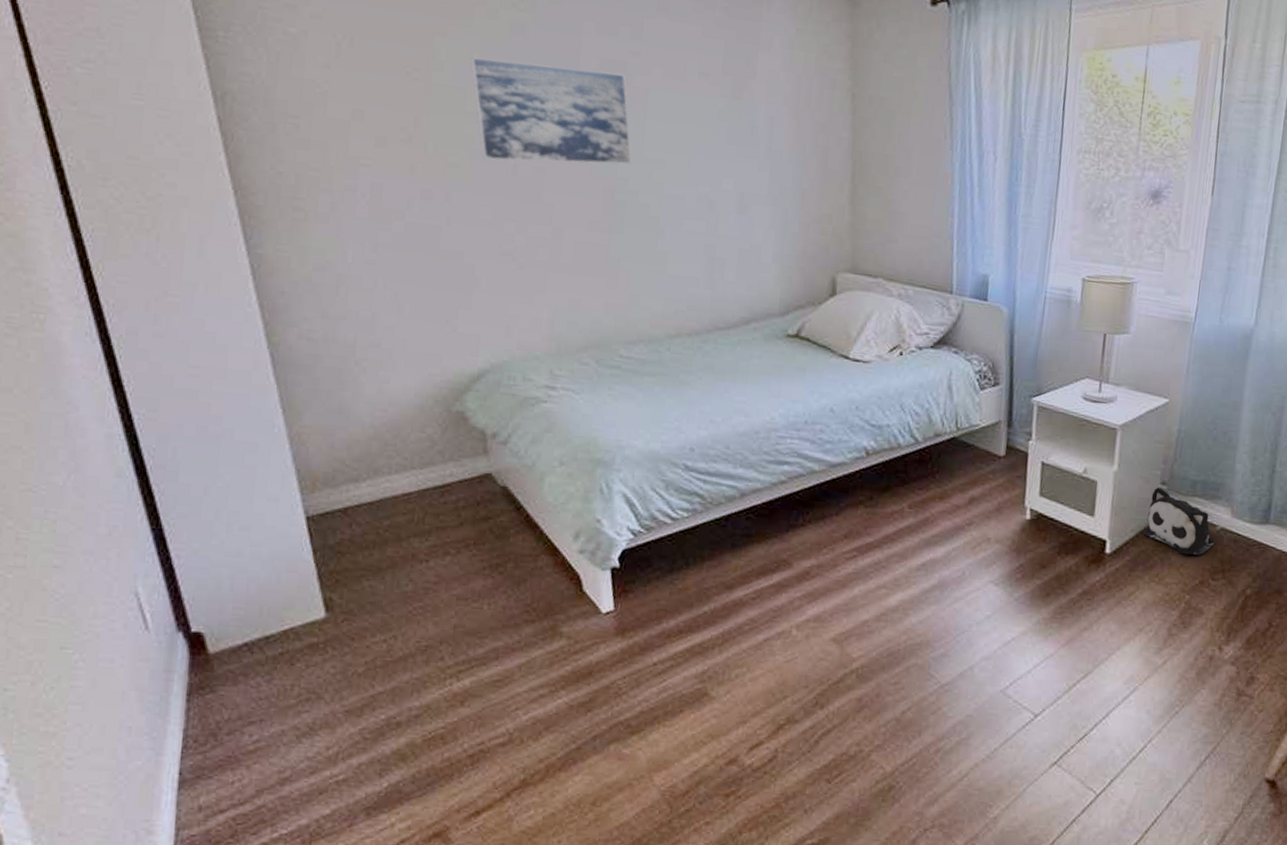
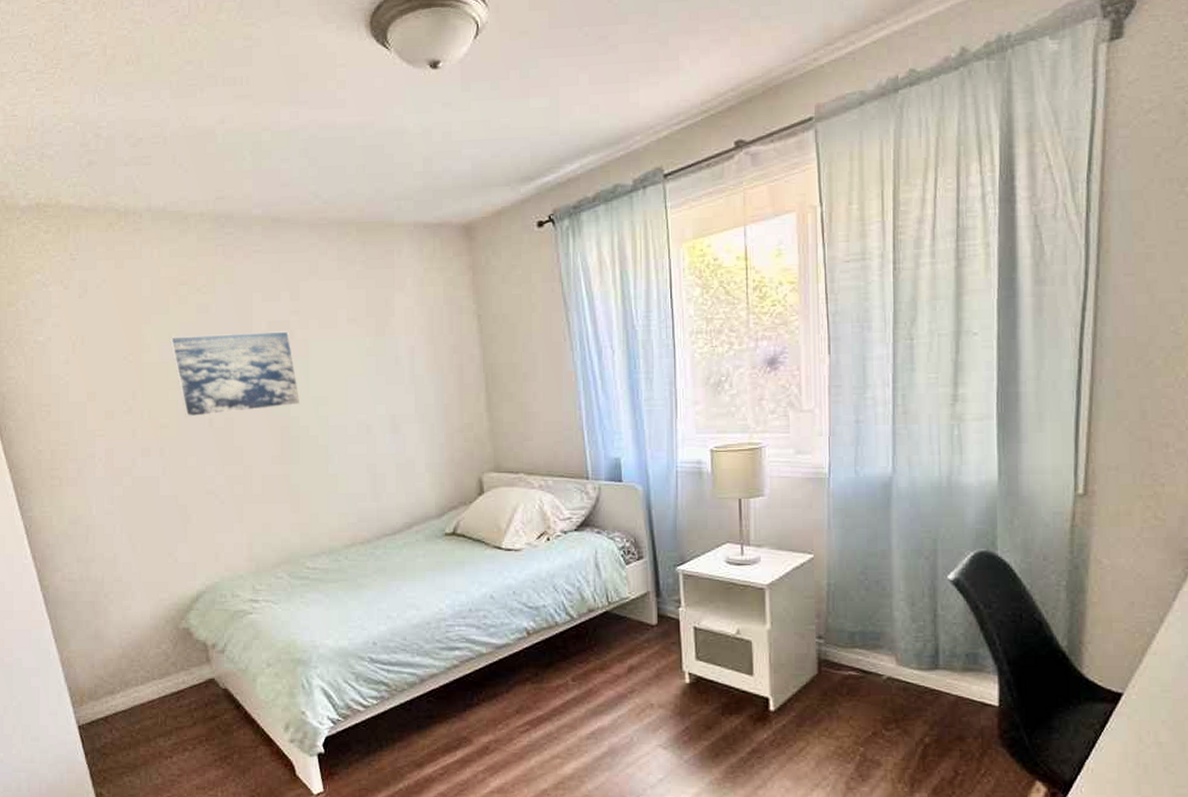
plush toy: present [1143,487,1215,555] -> none [806,641,883,707]

